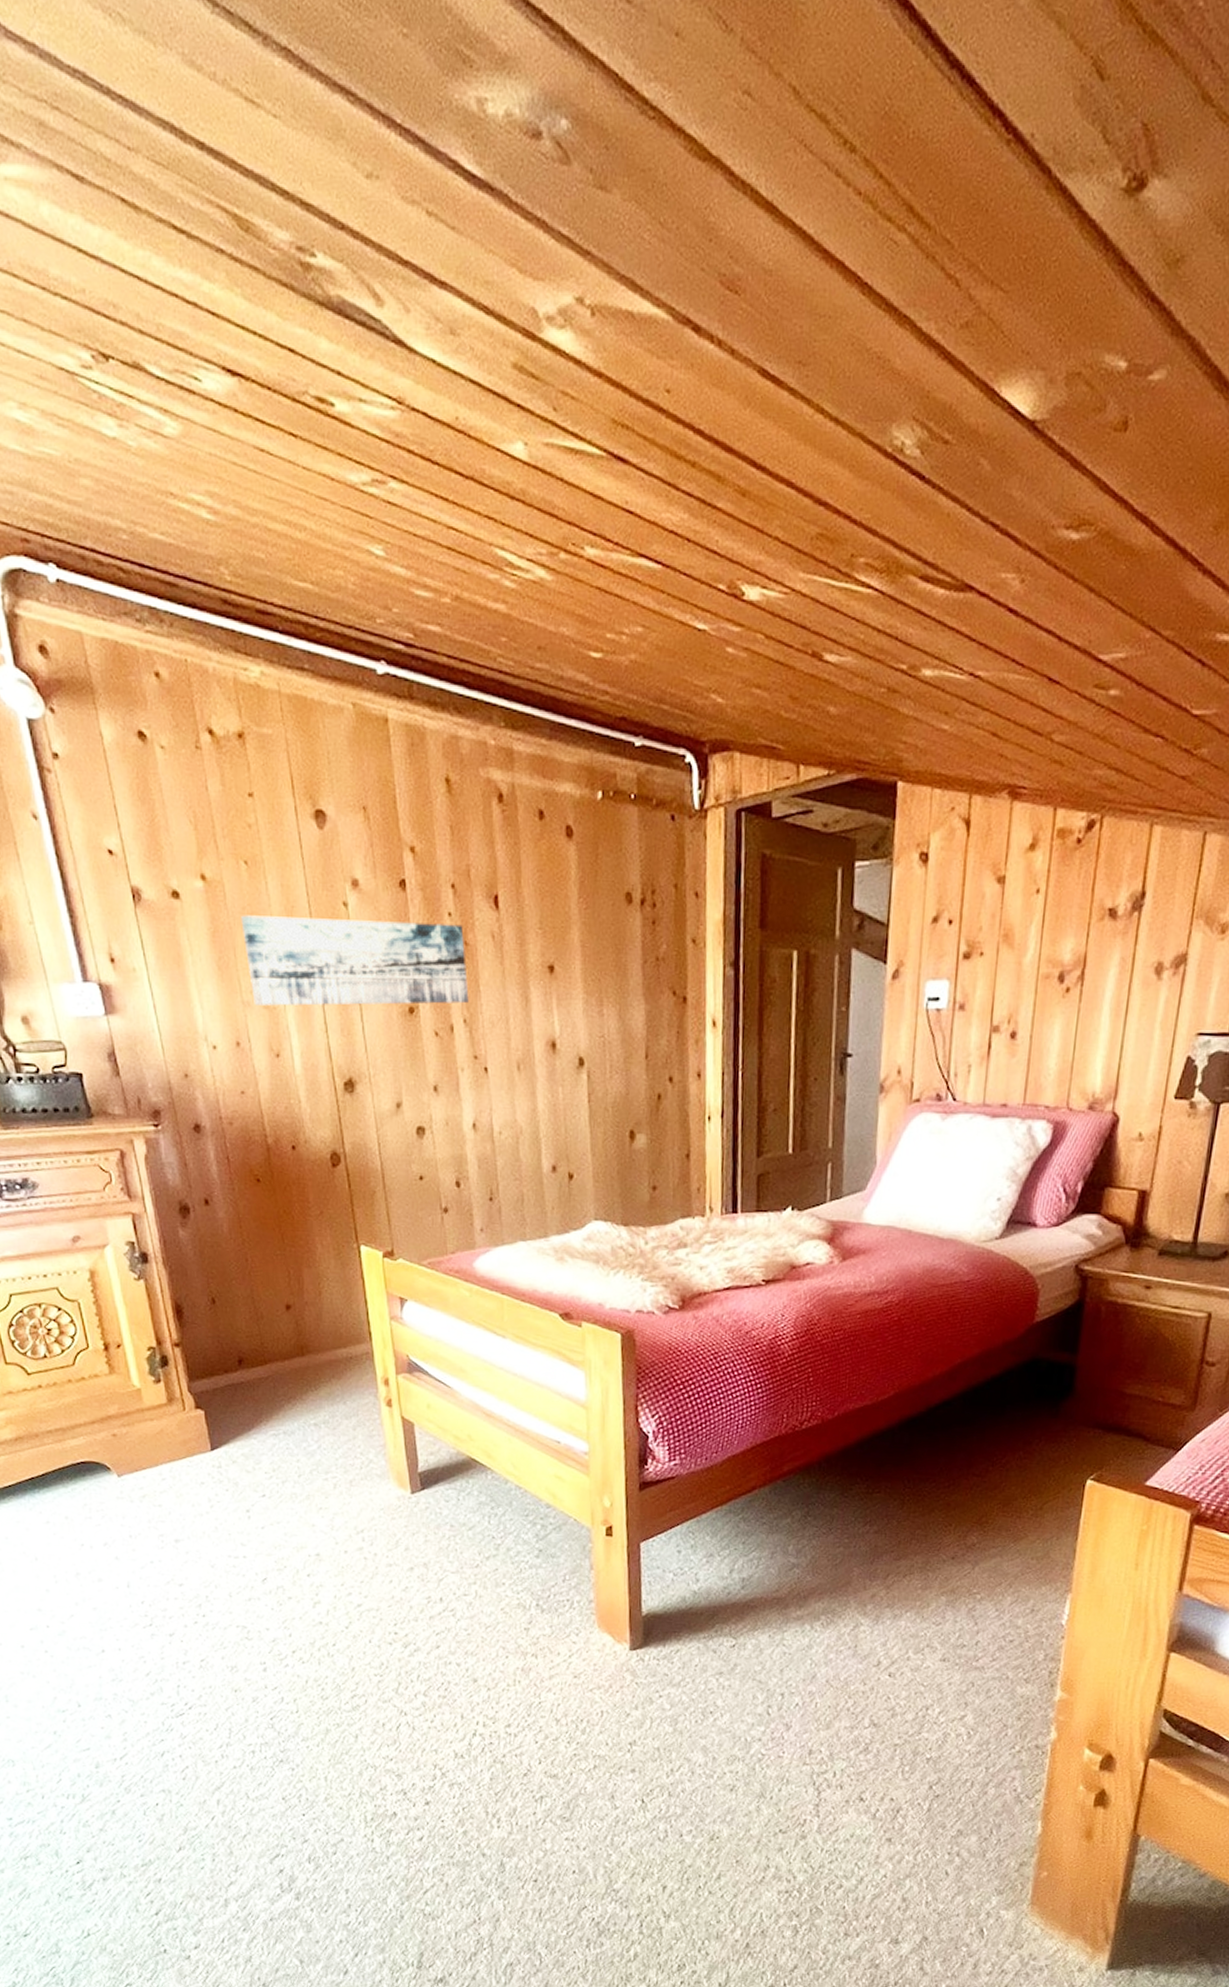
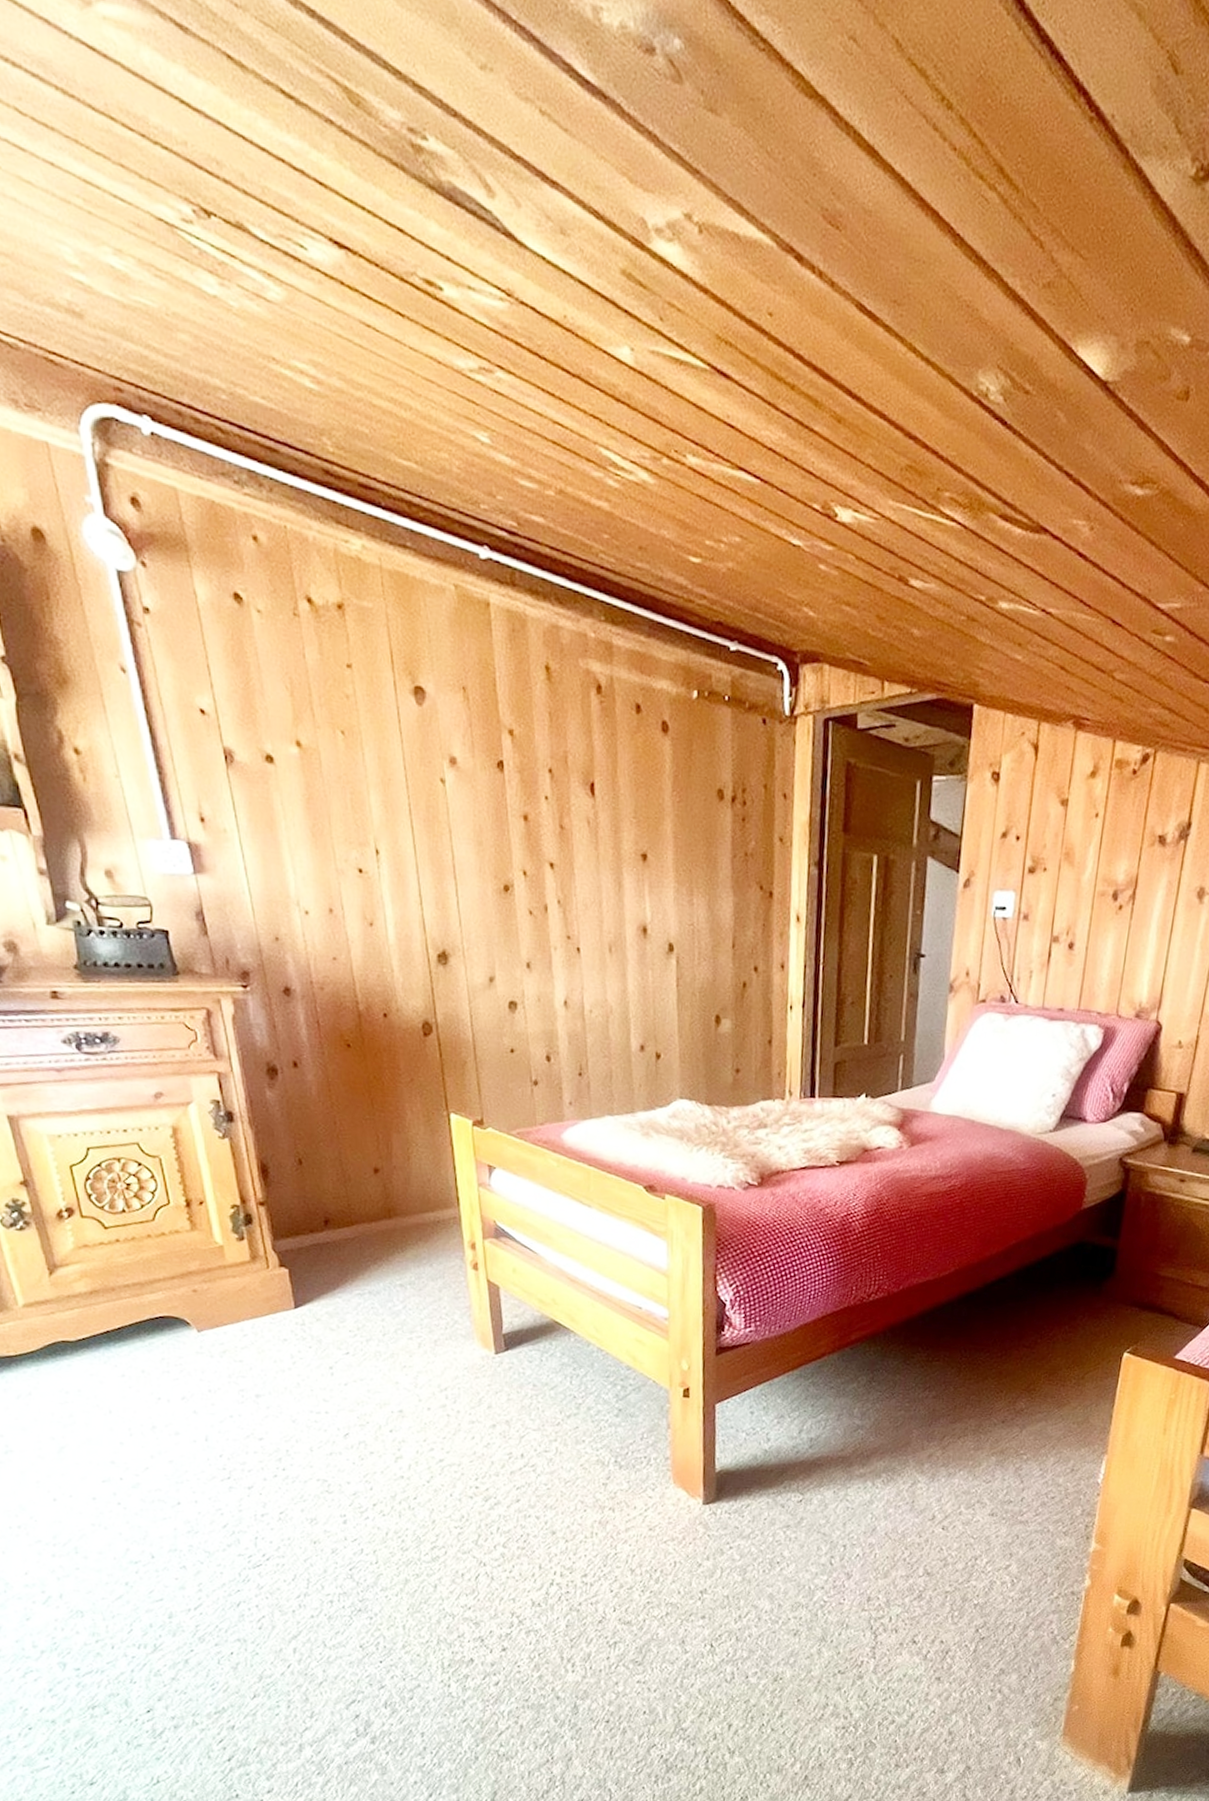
wall art: present [241,915,469,1006] -> none [337,784,563,885]

